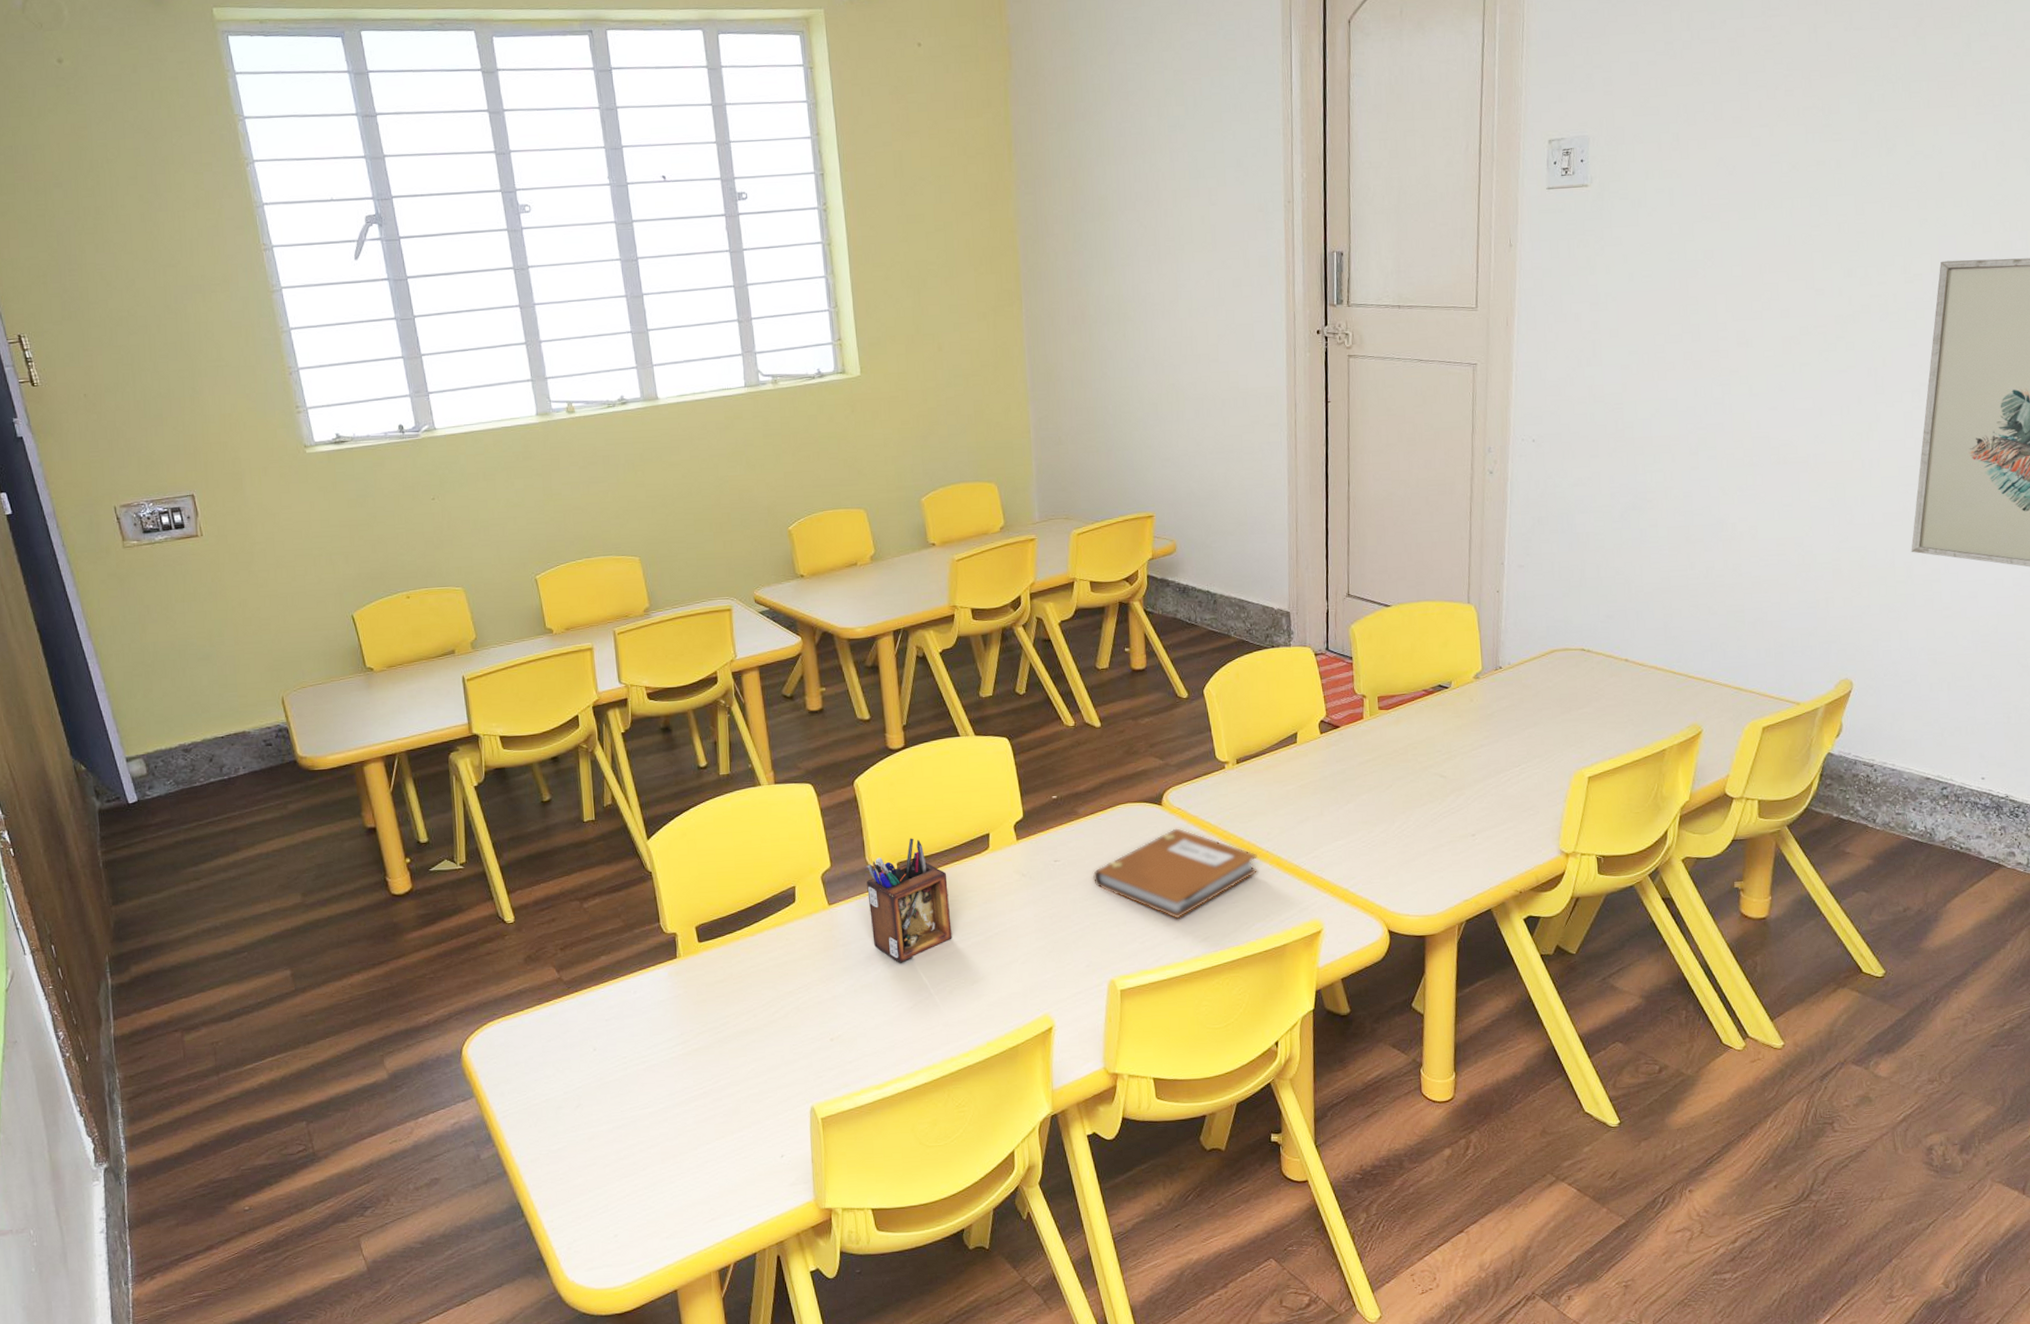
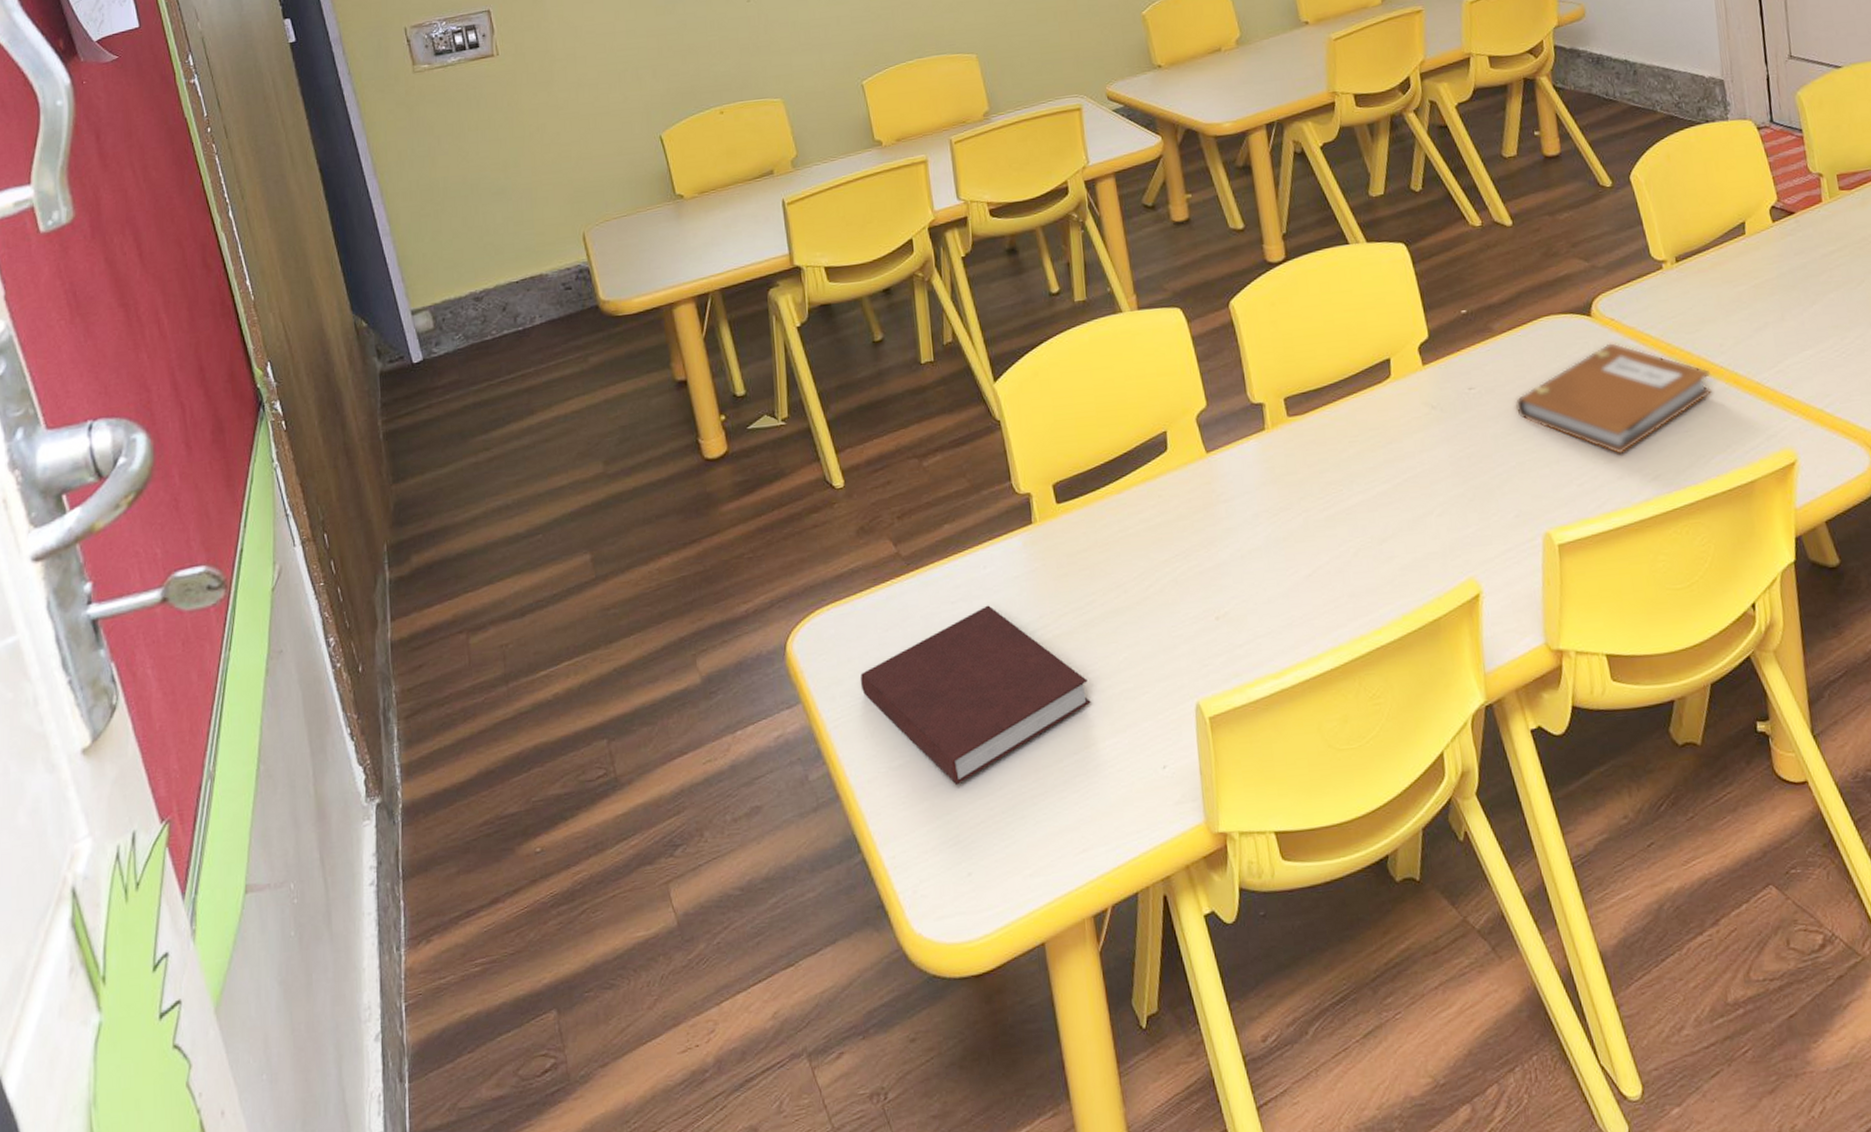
notebook: none [525,1023,722,1166] -> present [860,605,1091,786]
desk organizer: present [867,838,952,963] -> none [1249,367,1354,521]

